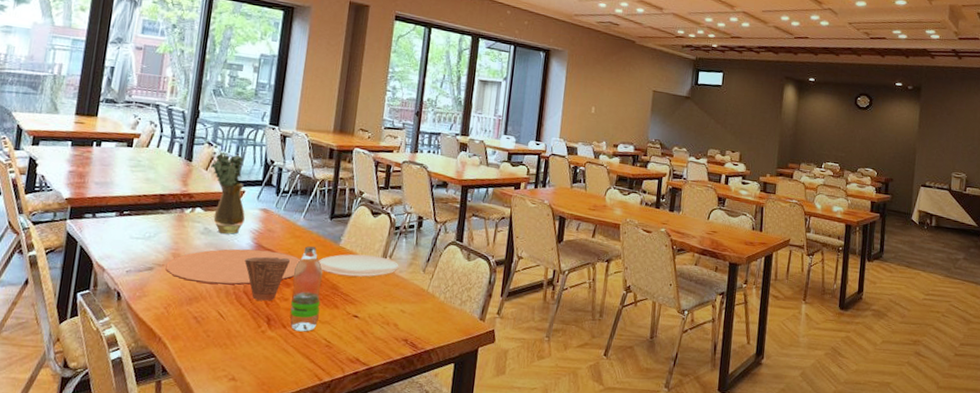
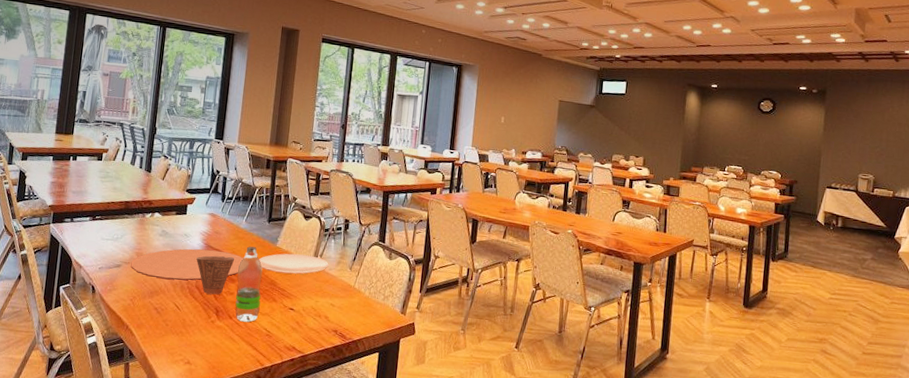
vase: present [211,149,245,234] -> none [166,161,196,236]

